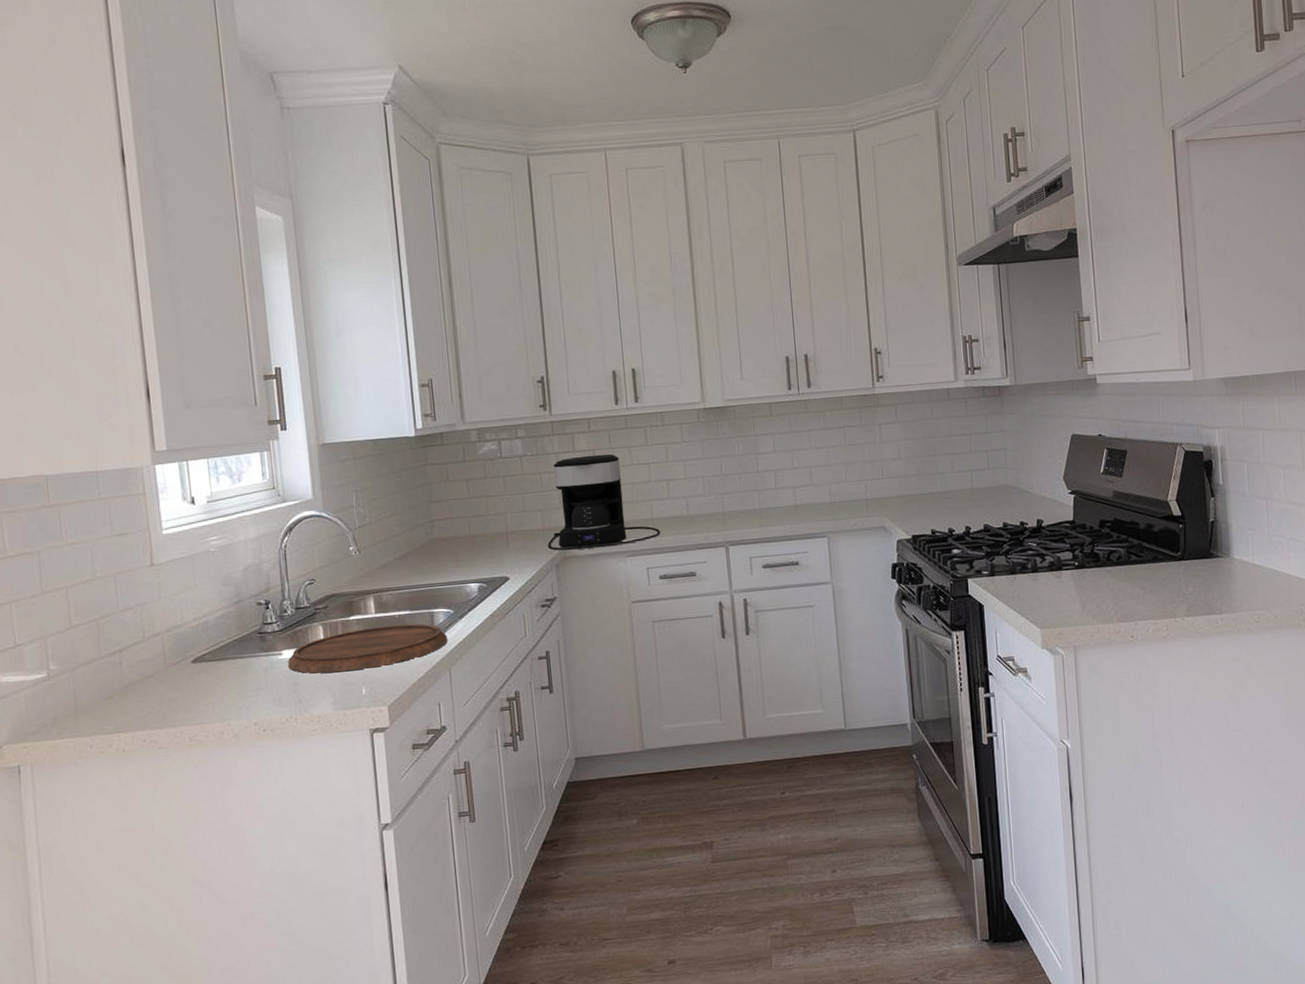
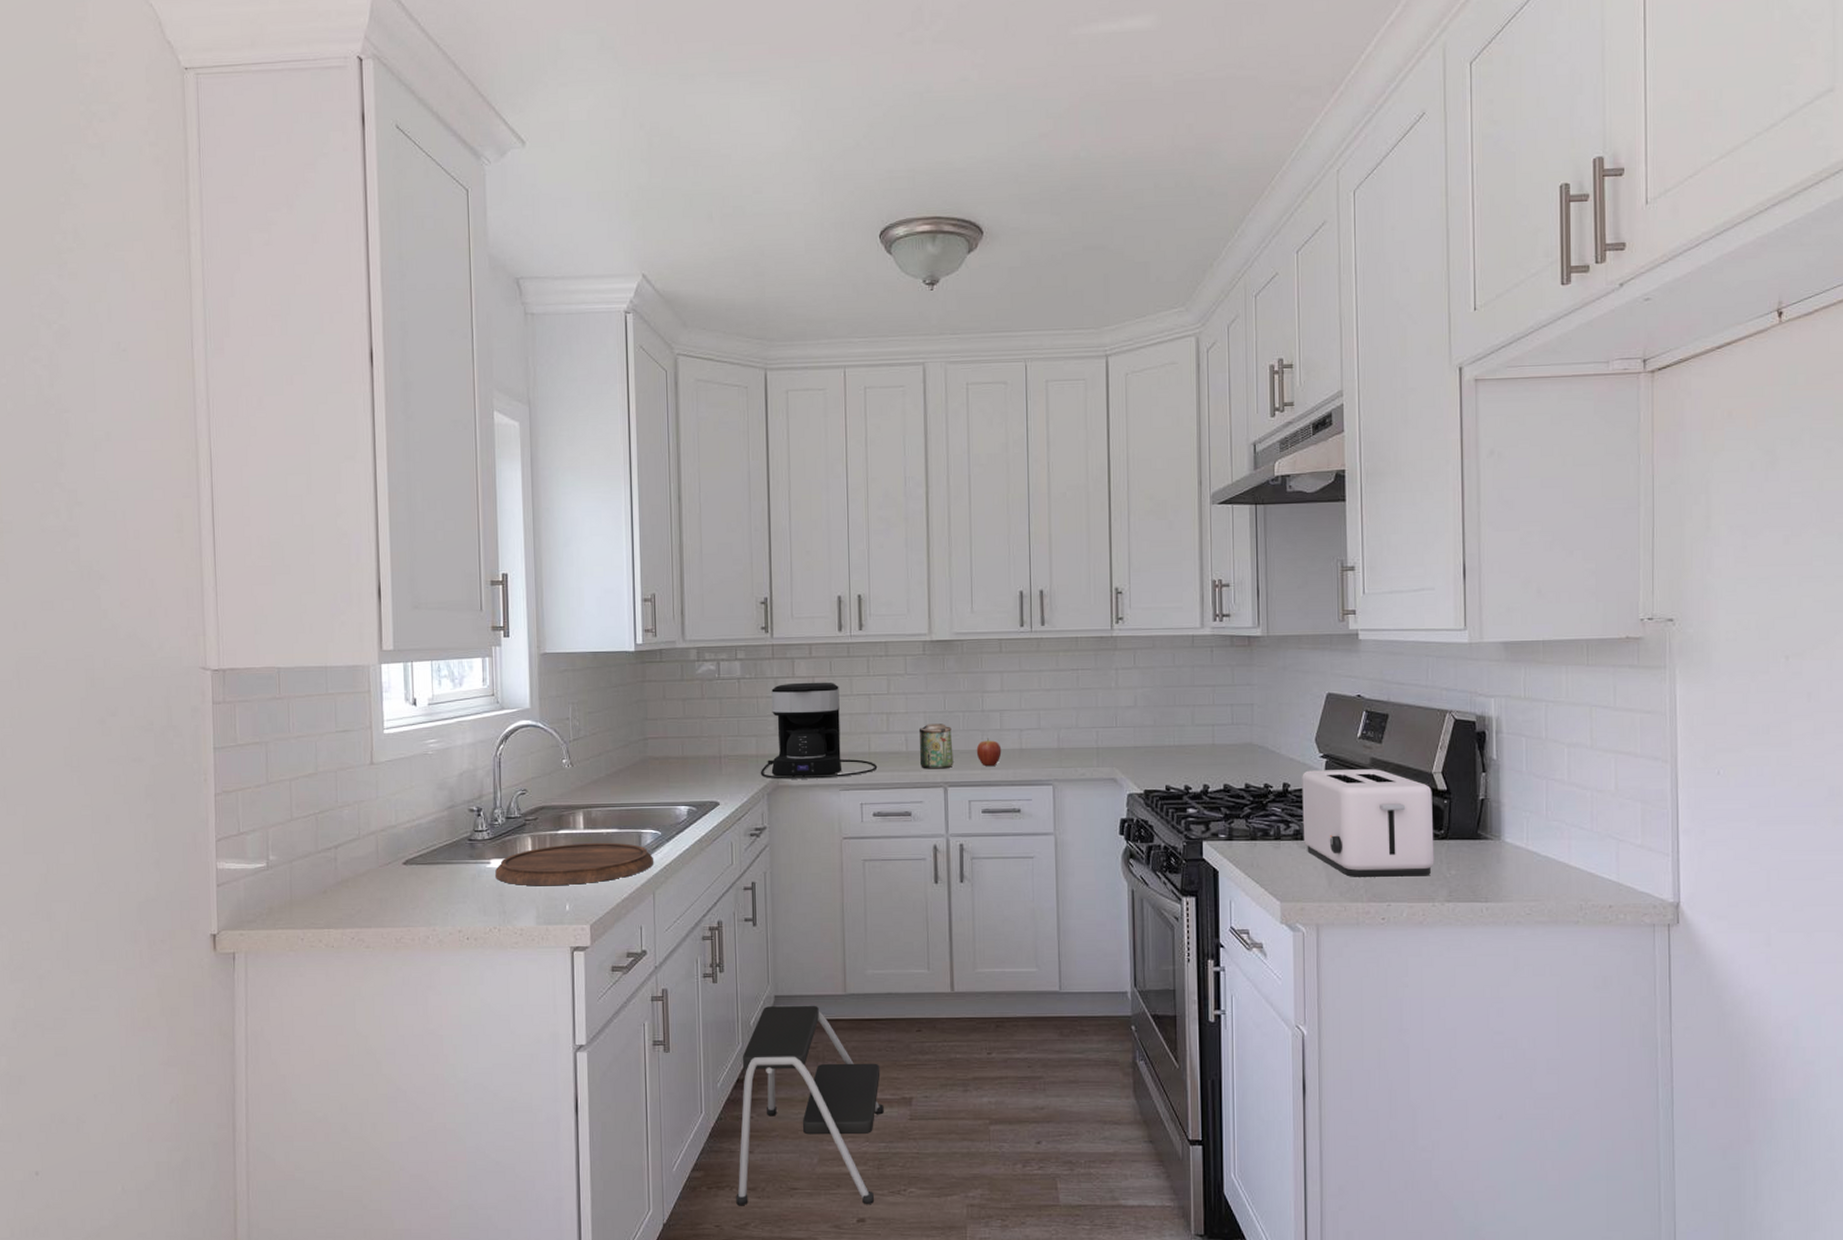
step stool: none [547,763,687,962] -> present [736,1005,884,1206]
canister: none [698,486,733,531] -> present [918,723,954,769]
fruit: none [753,497,778,524] -> present [976,738,1002,766]
toaster: none [1053,501,1174,601] -> present [1302,769,1434,877]

